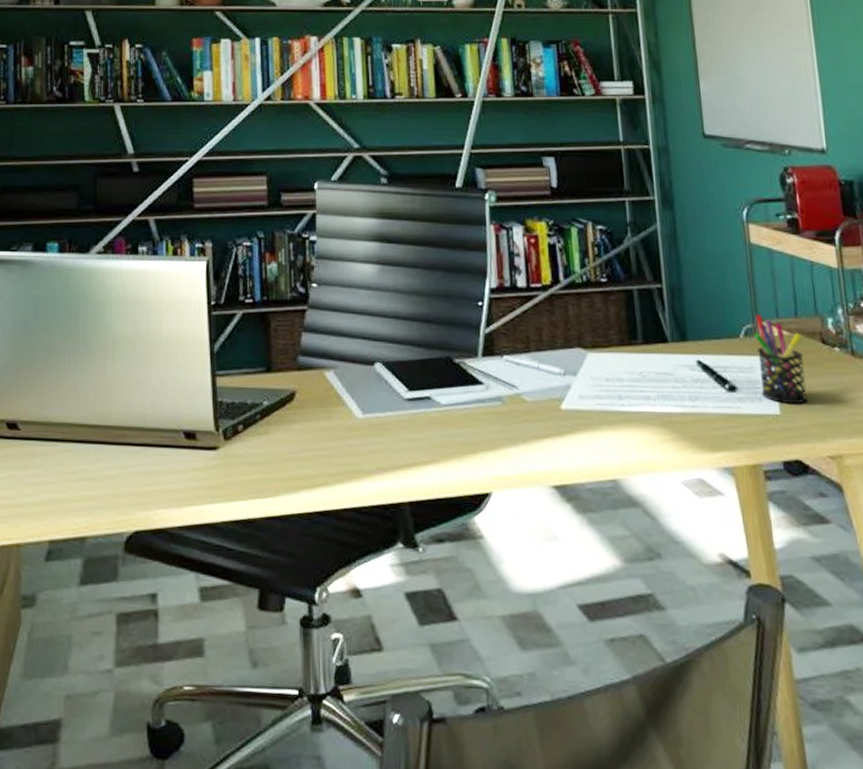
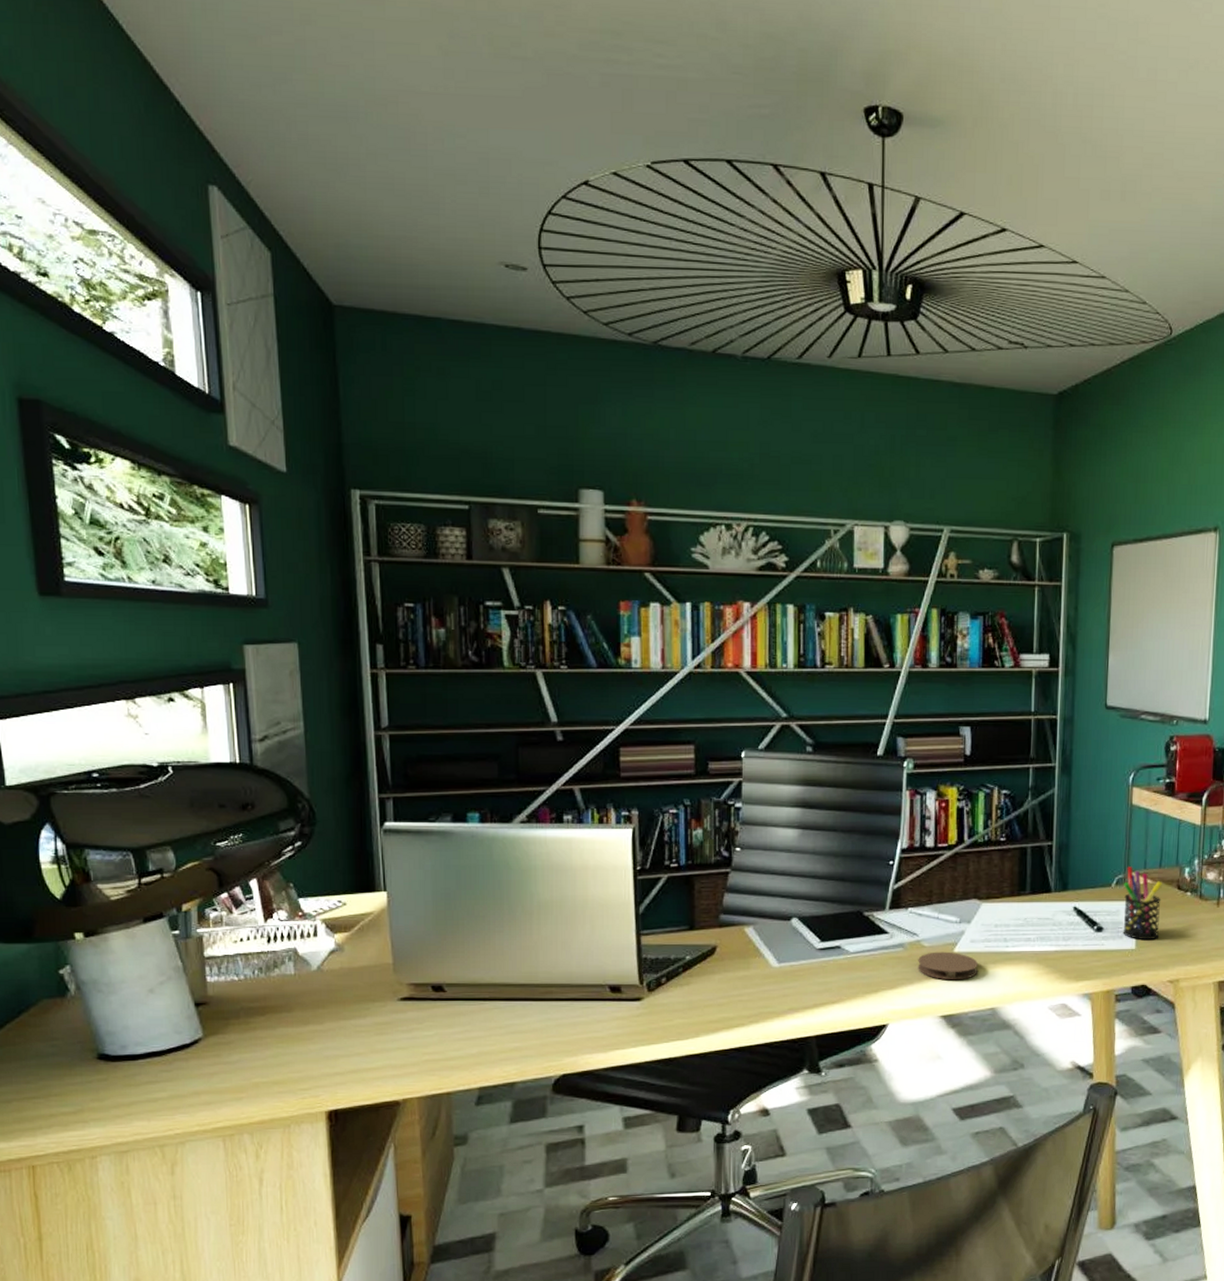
coaster: none [520,408,591,444] -> present [918,951,978,981]

